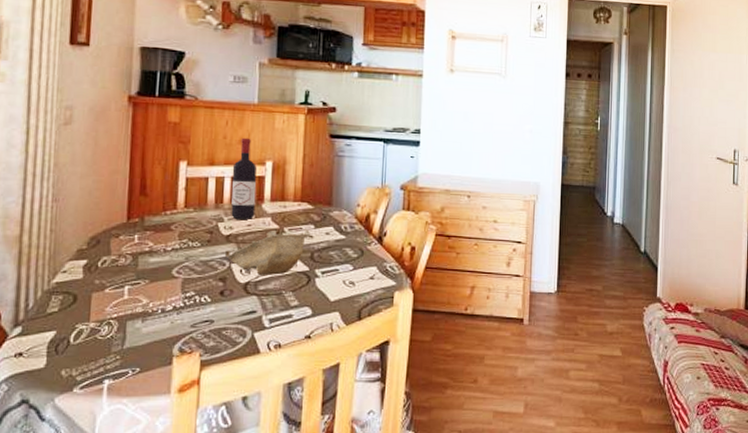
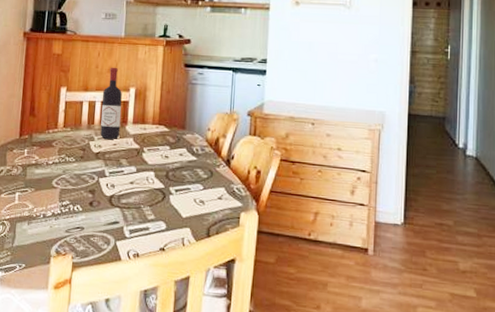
decorative bowl: present [224,229,311,276] -> none [94,149,167,191]

